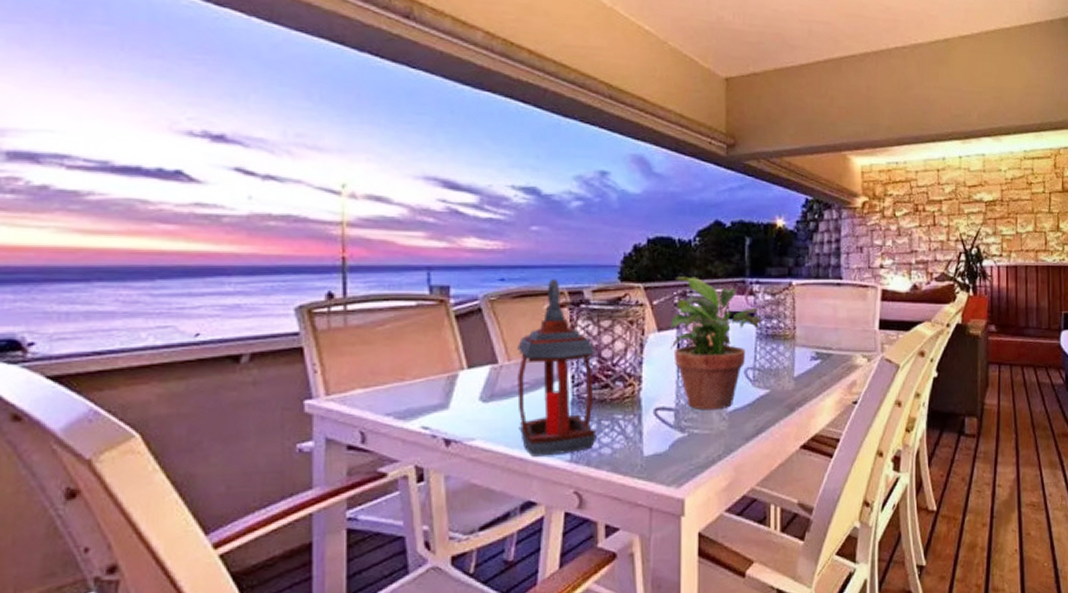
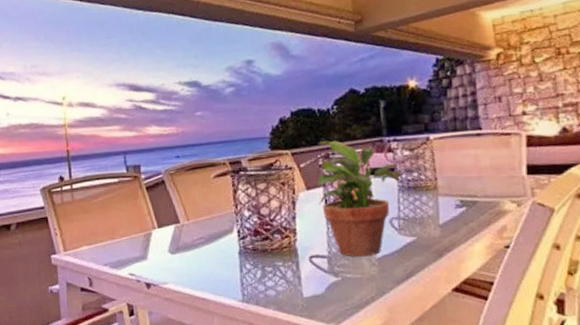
lantern: present [516,278,597,457] -> none [192,152,263,297]

